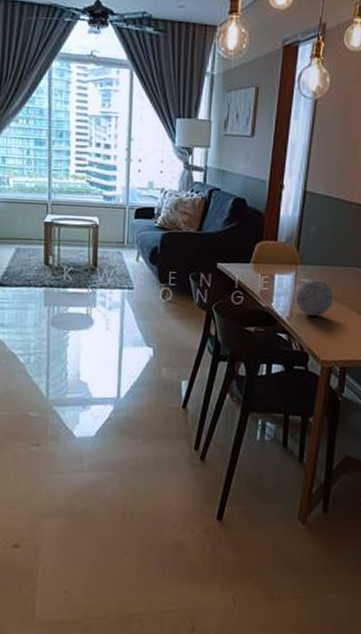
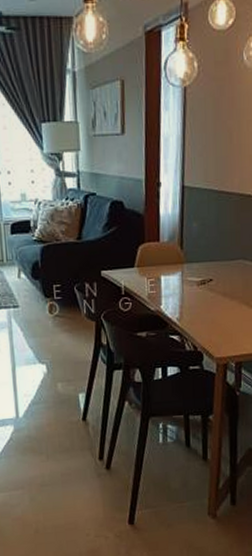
decorative ball: present [295,278,334,316] -> none [184,276,222,314]

